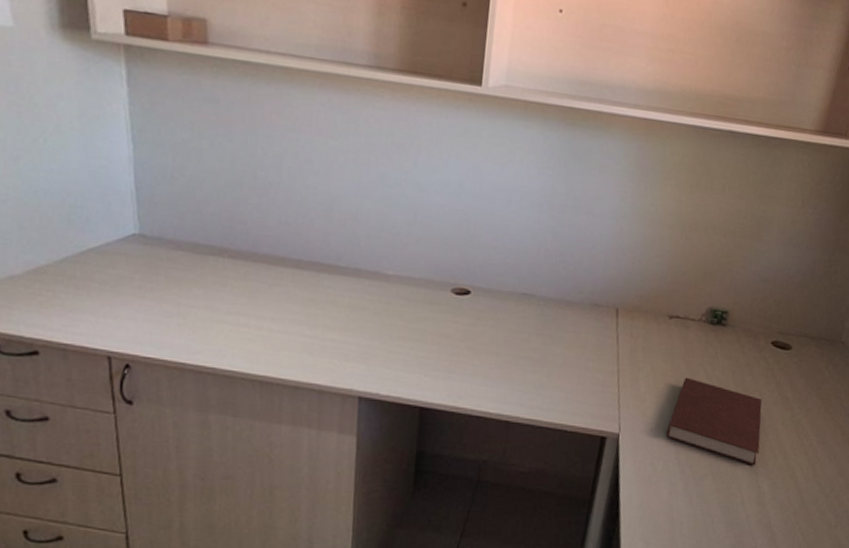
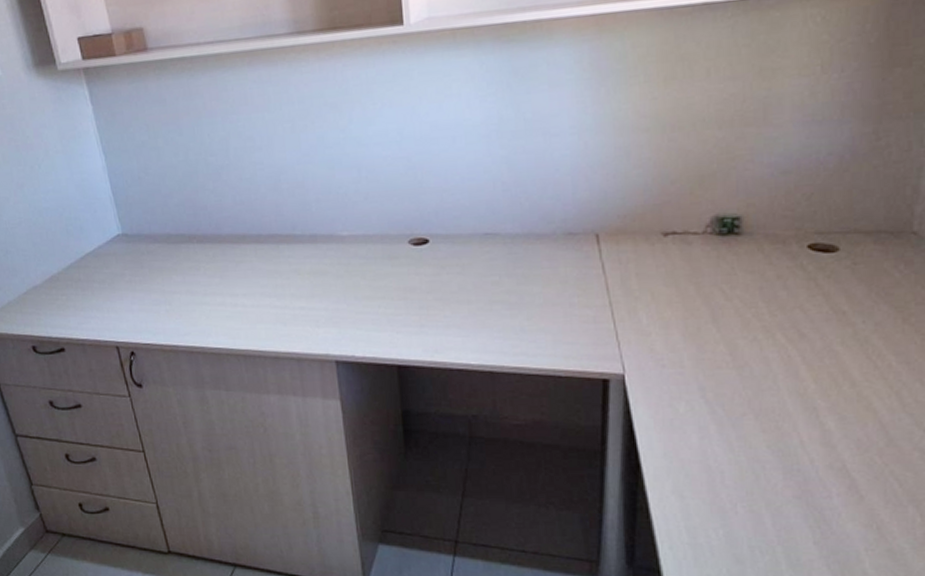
notebook: present [666,377,762,466] -> none [683,301,814,399]

